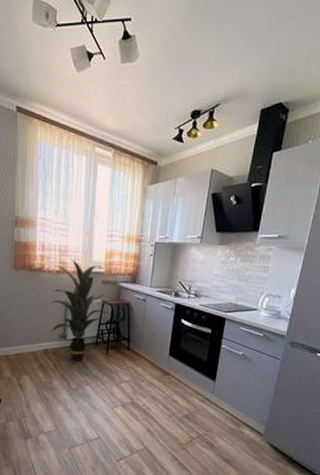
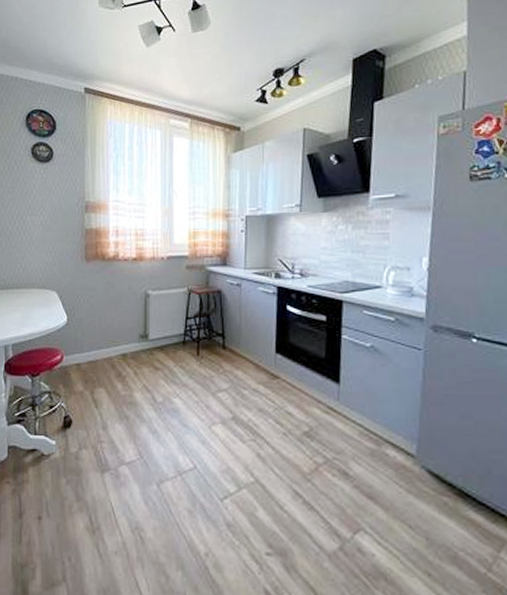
indoor plant: present [50,258,109,361] -> none [126,242,198,366]

